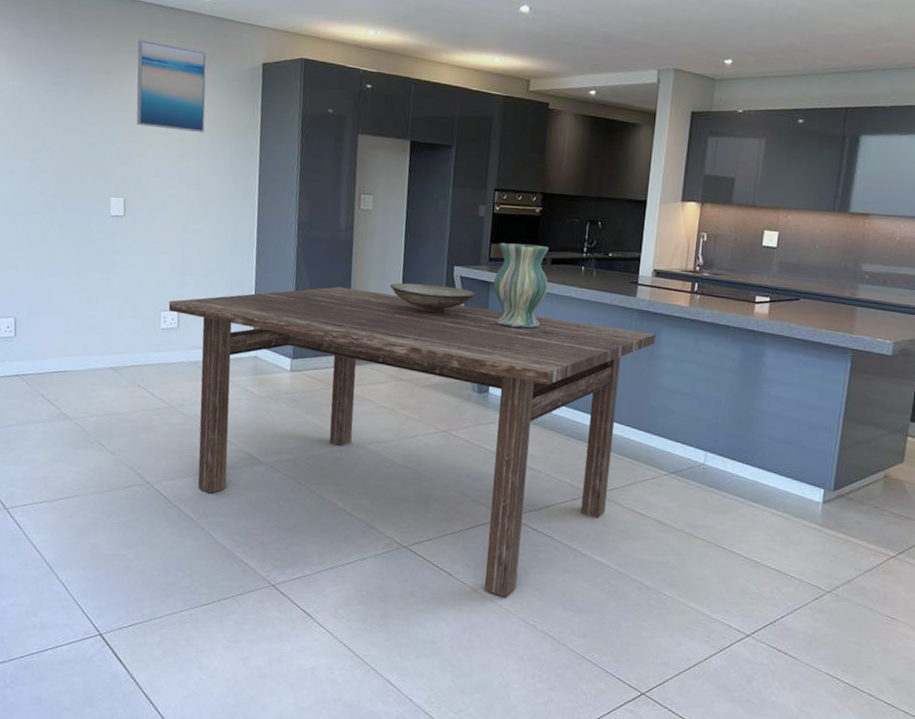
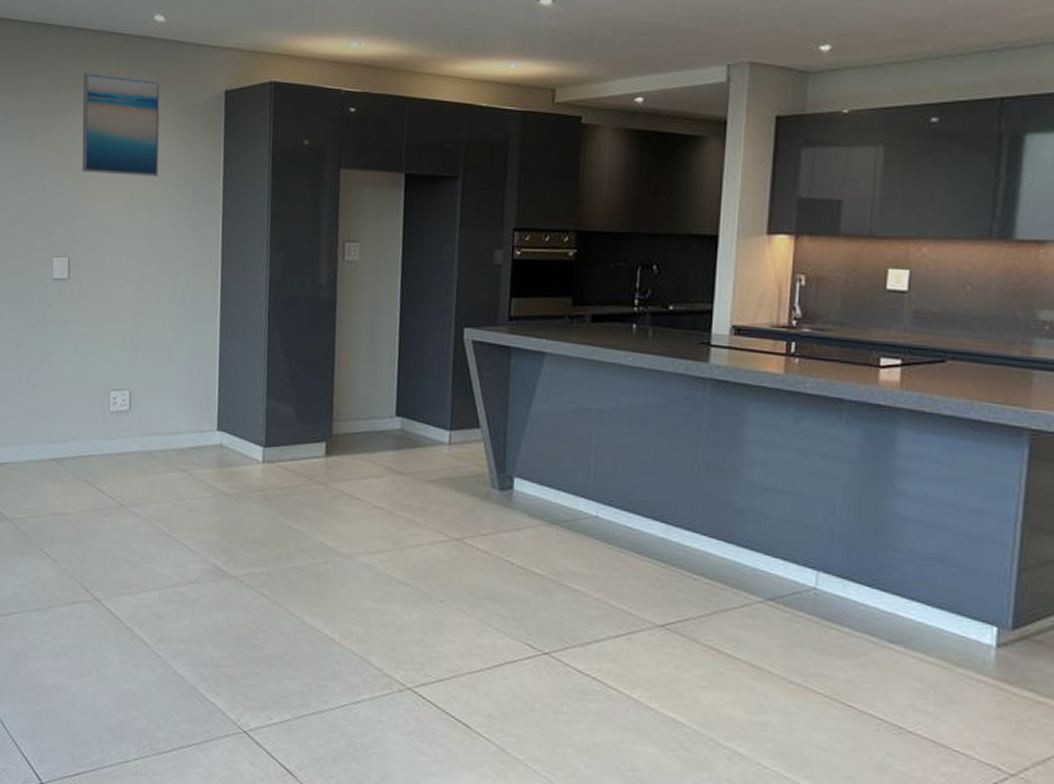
dining table: present [168,286,657,598] -> none [118,357,740,762]
decorative bowl: present [390,283,475,313] -> none [383,350,492,388]
vase: present [493,242,549,329] -> none [515,296,589,406]

